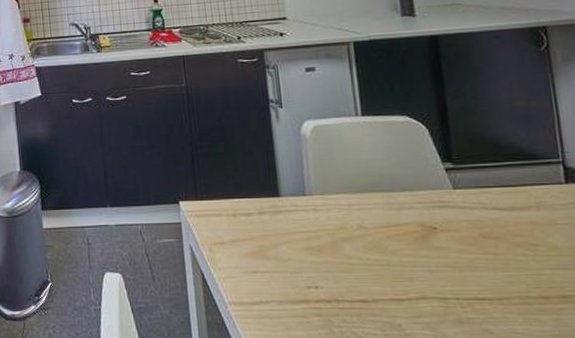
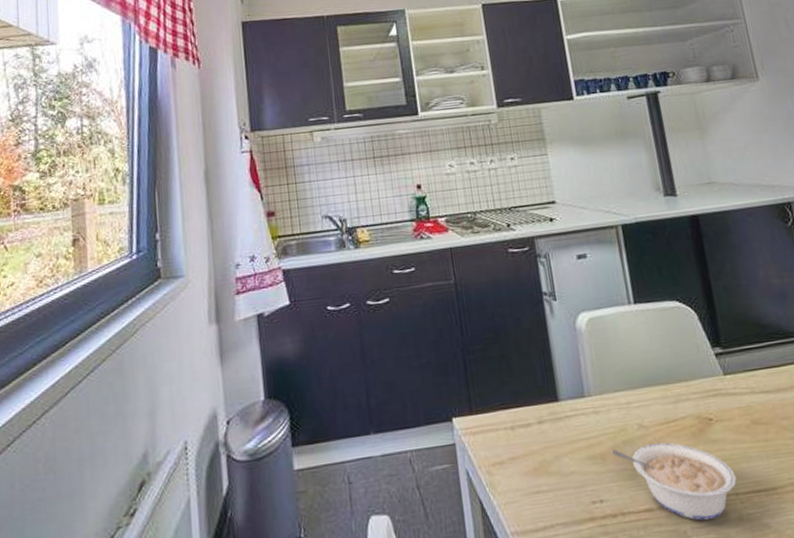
legume: none [329,243,459,318] -> present [611,442,737,521]

